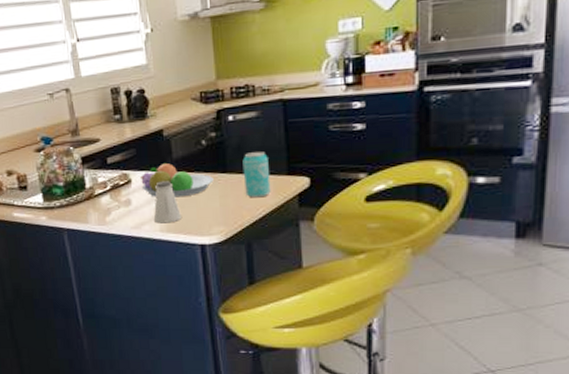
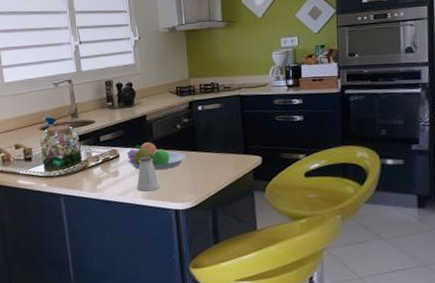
beverage can: present [242,152,271,198] -> none [209,135,231,172]

